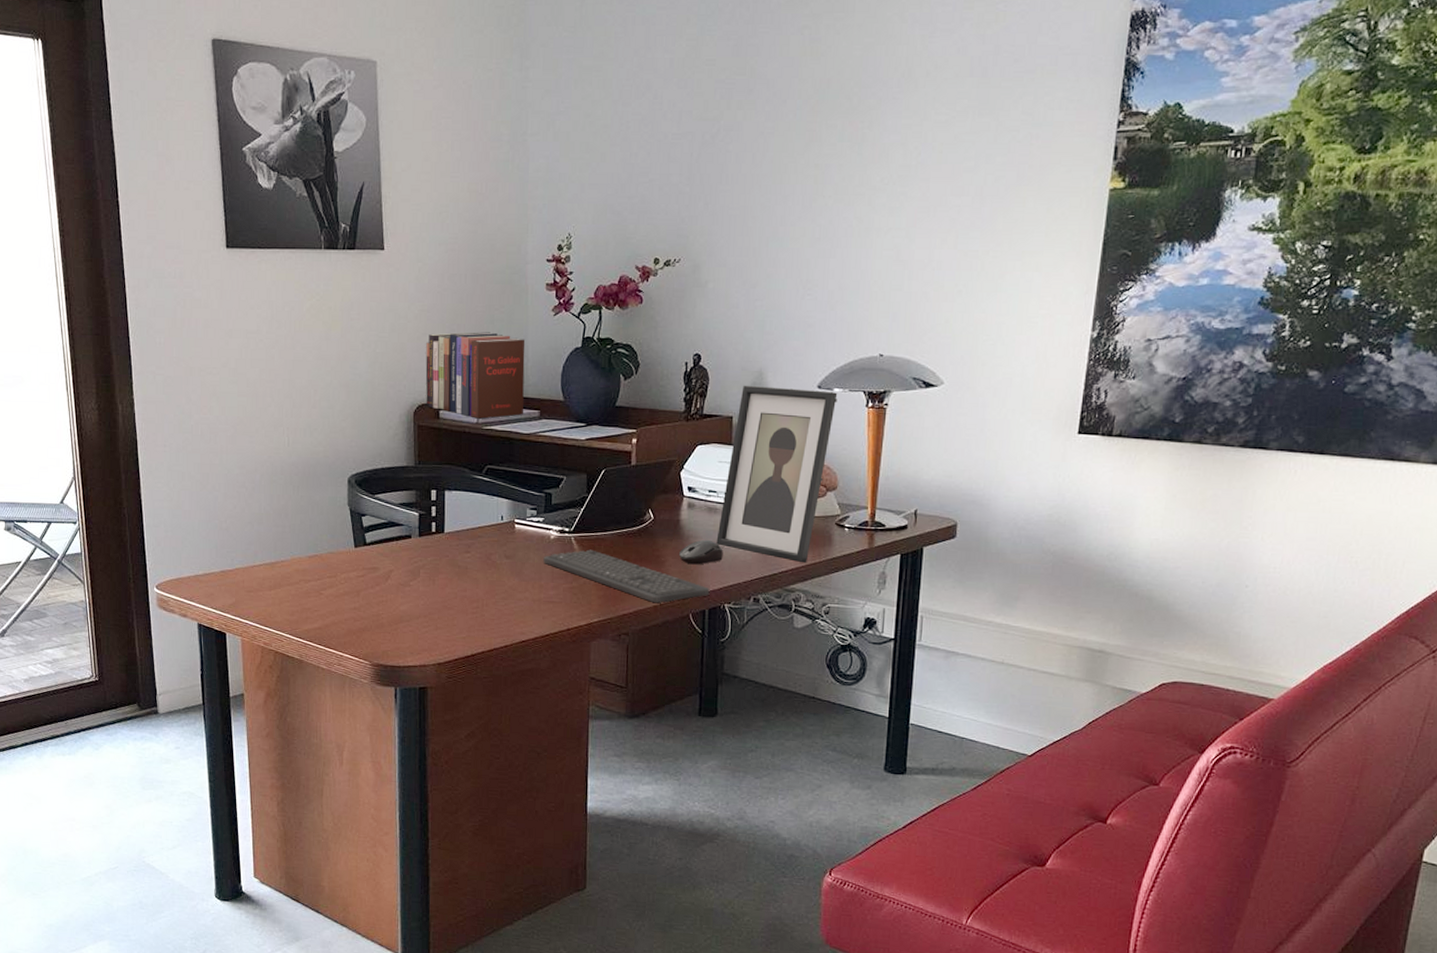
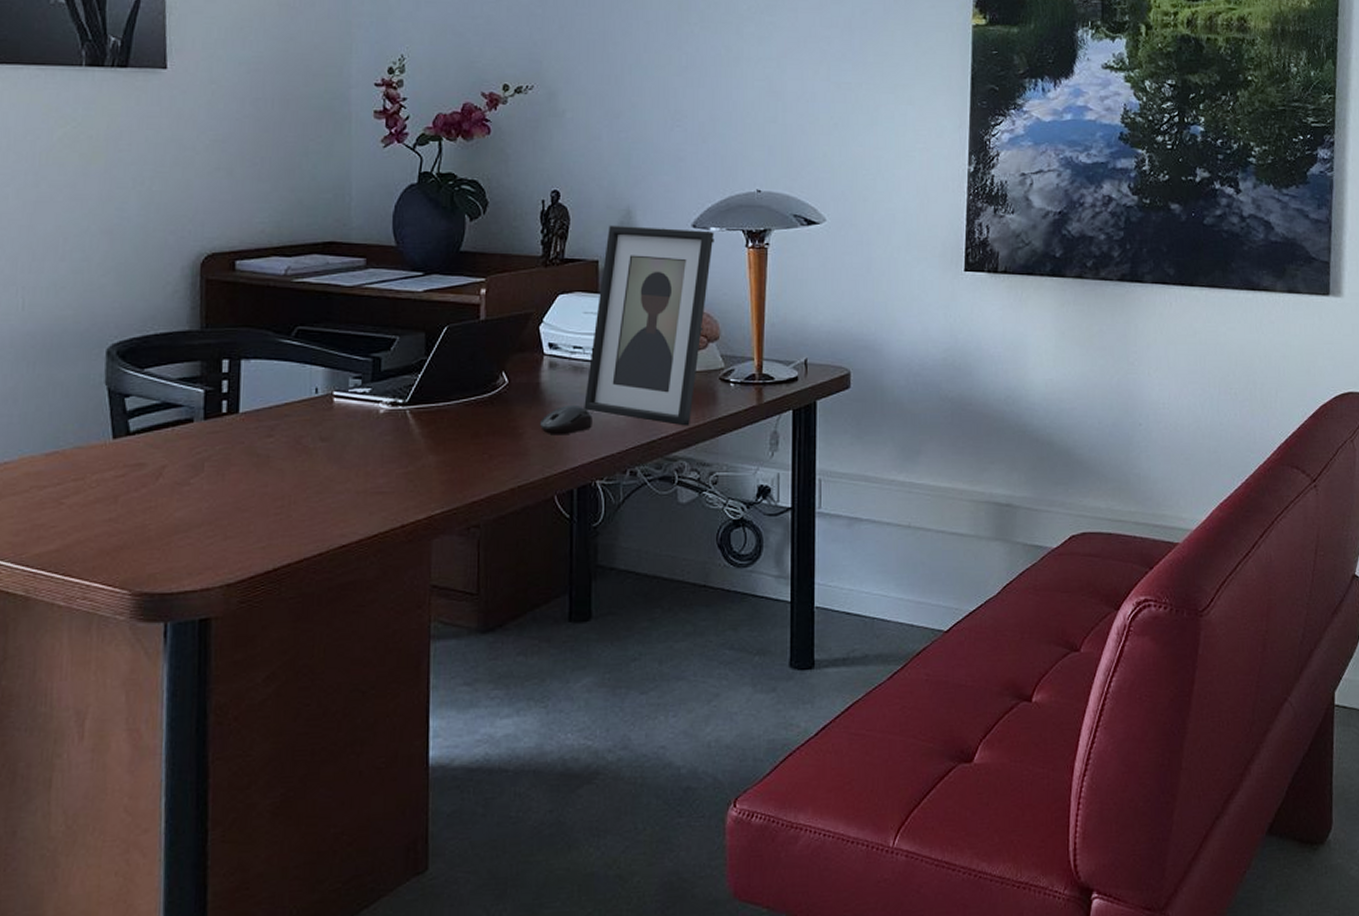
books: present [426,332,526,419] -> none [217,166,348,270]
computer keyboard: present [543,549,710,603] -> none [370,424,578,484]

